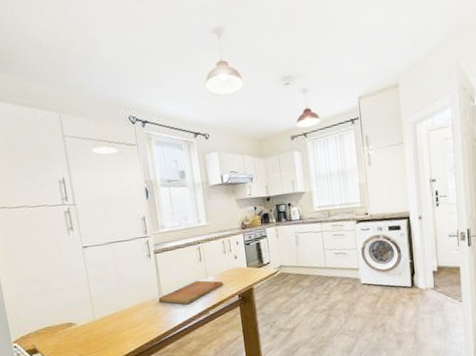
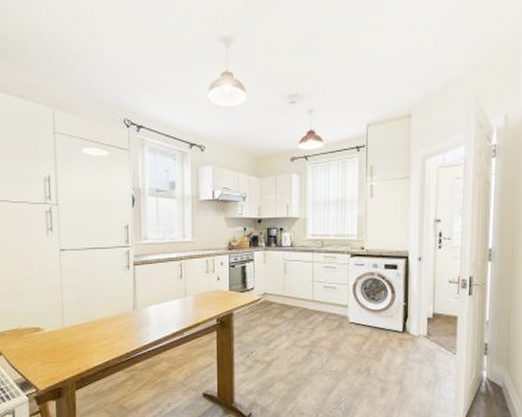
cutting board: present [158,280,223,305] -> none [132,298,202,323]

